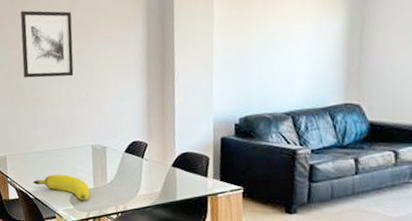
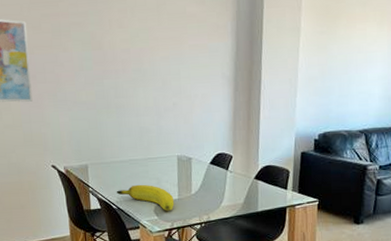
wall art: present [20,10,74,78] -> none [103,9,161,84]

